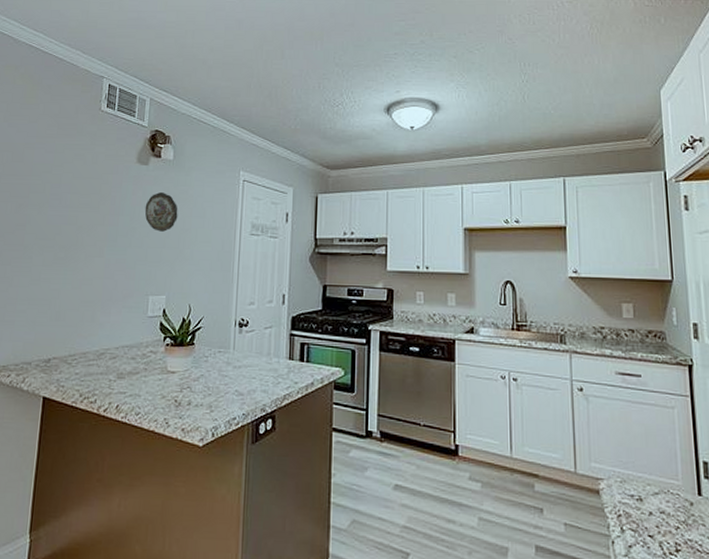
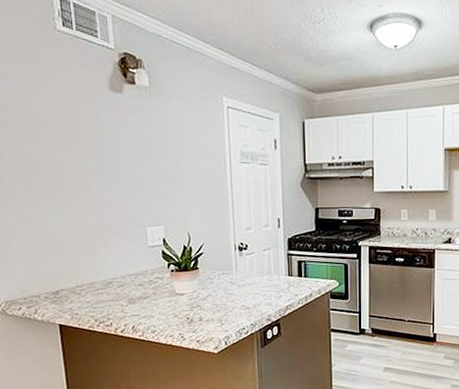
decorative plate: present [144,192,178,232] -> none [127,122,164,163]

